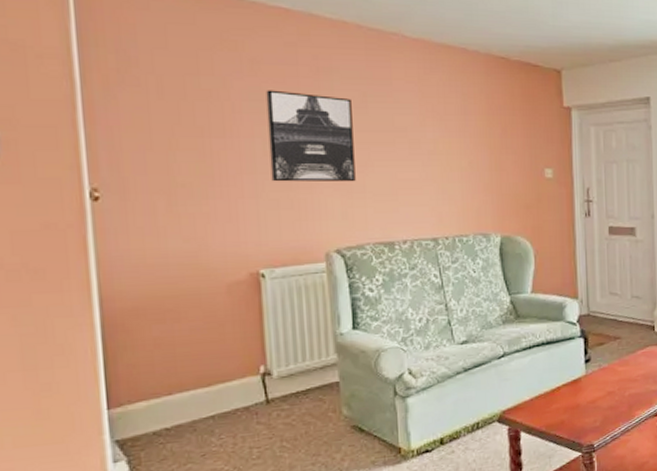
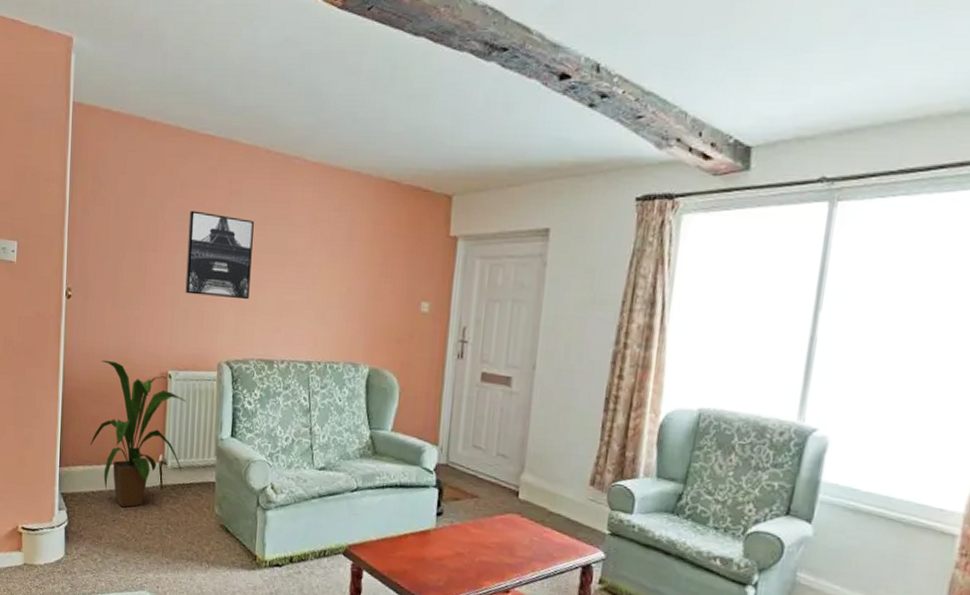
house plant: none [154,268,293,437] -> present [90,360,187,508]

